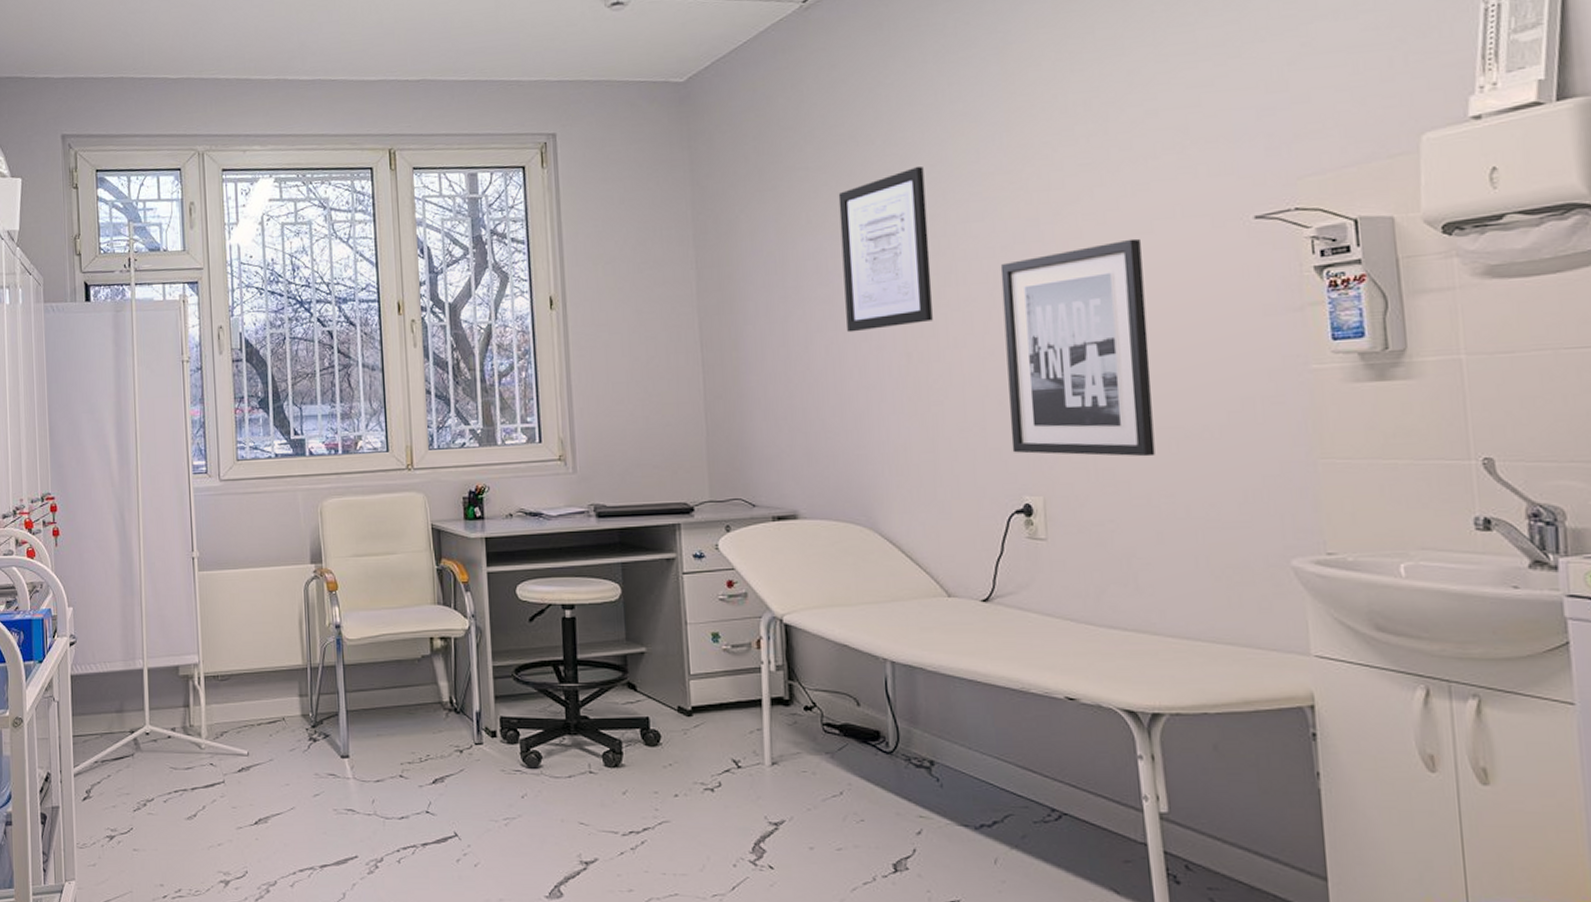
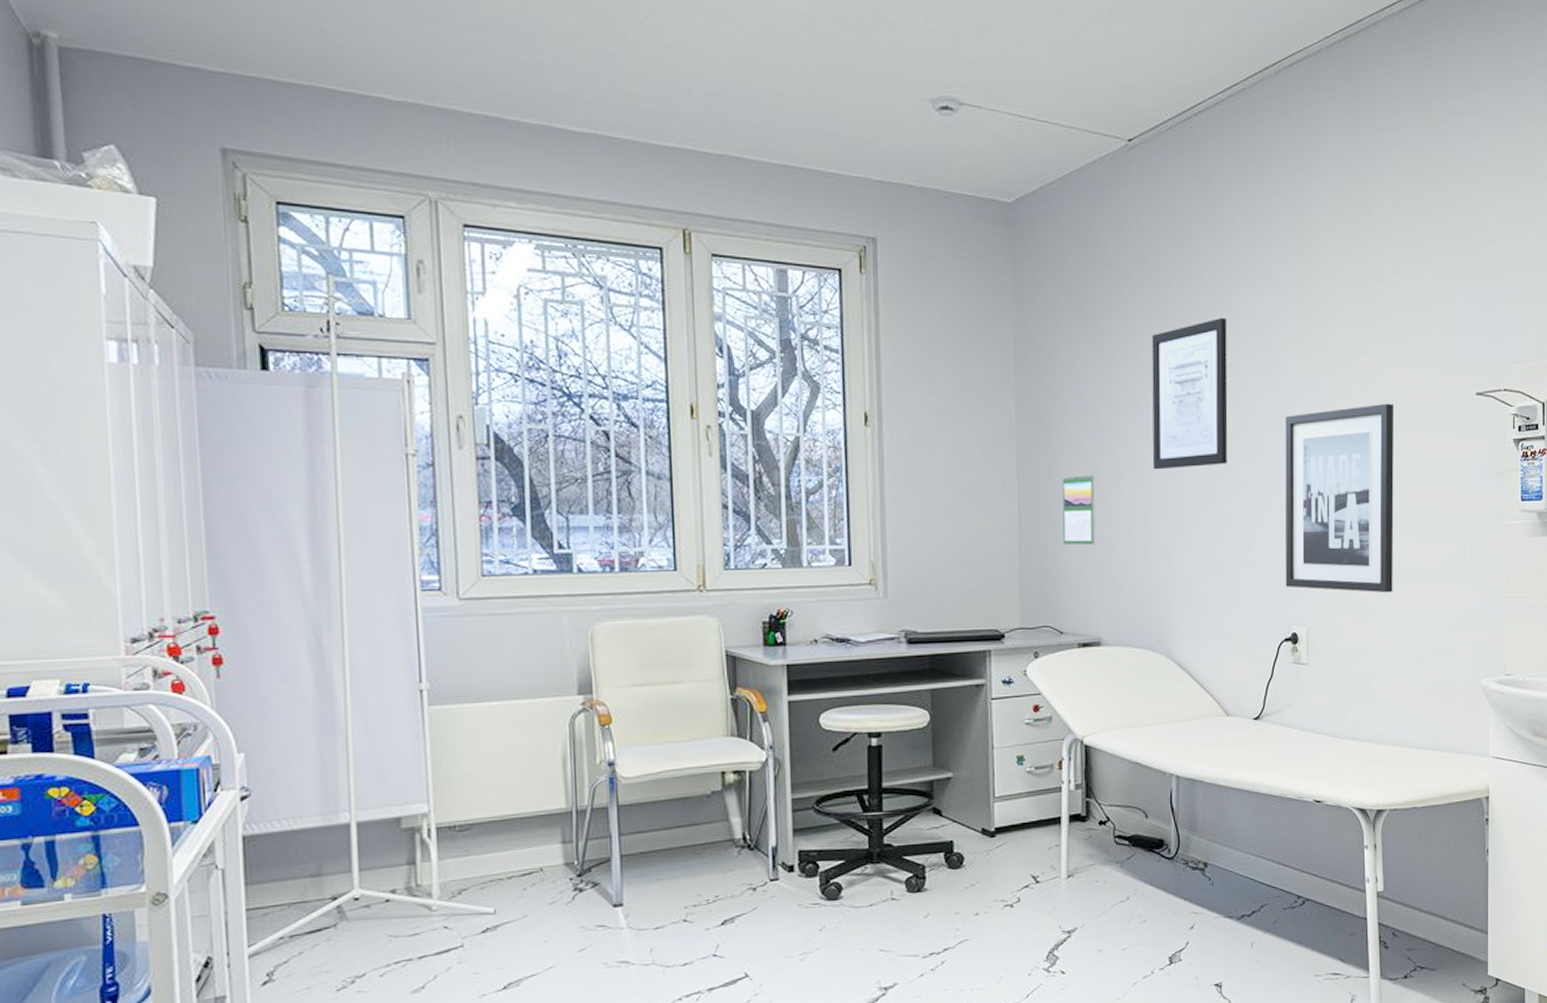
calendar: none [748,340,787,415] -> present [1062,473,1096,546]

